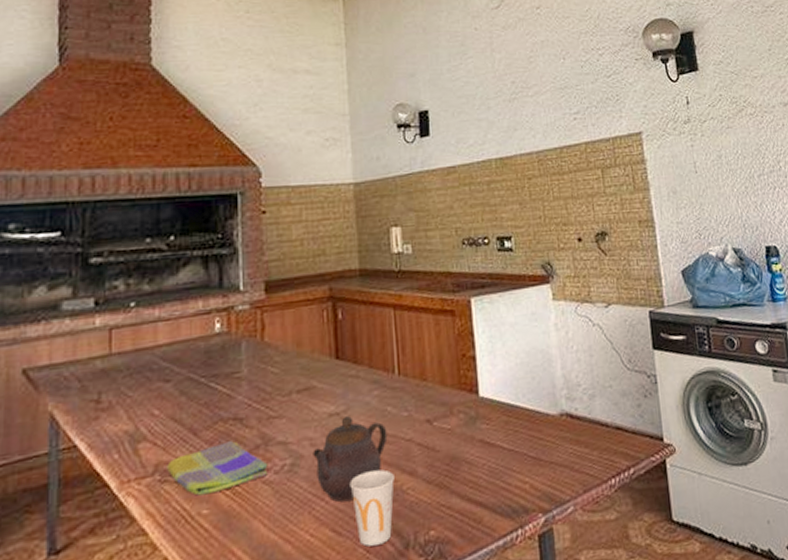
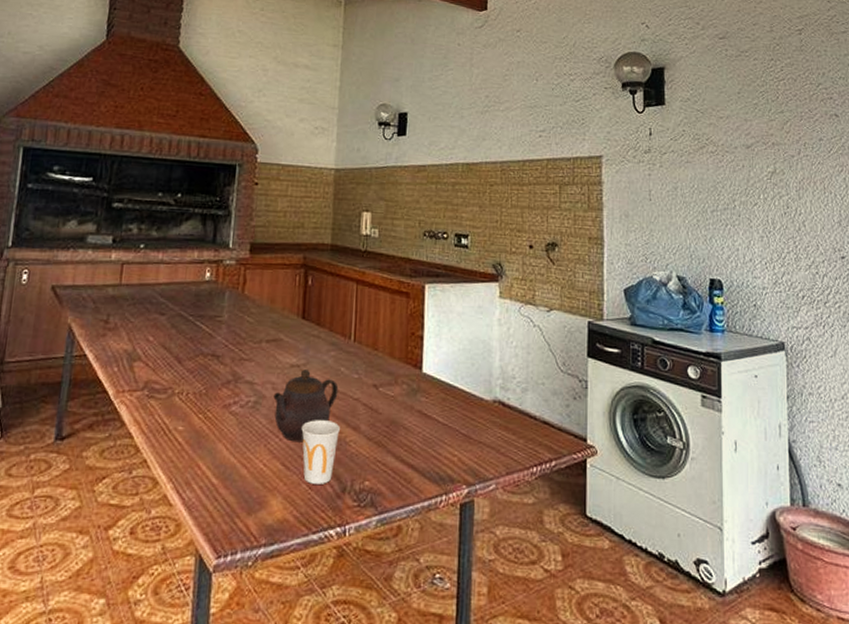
dish towel: present [167,441,268,496] -> none [154,373,236,414]

